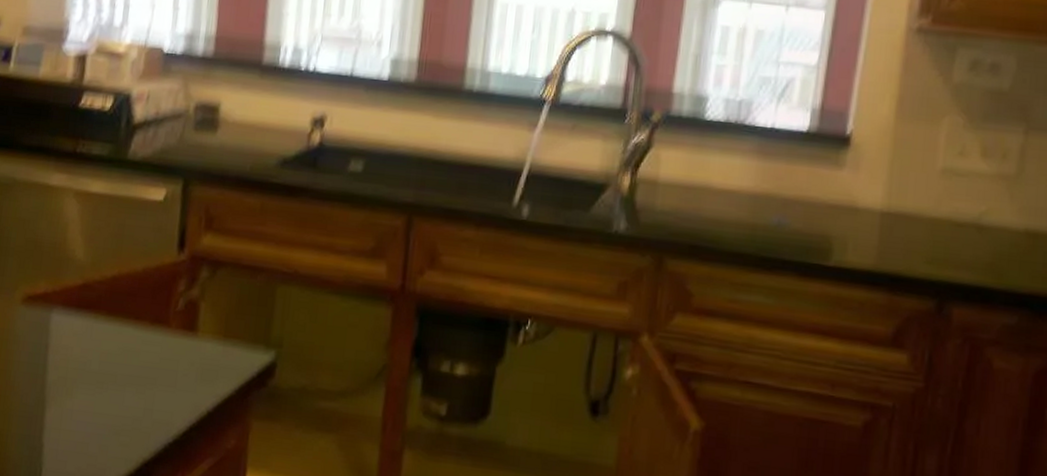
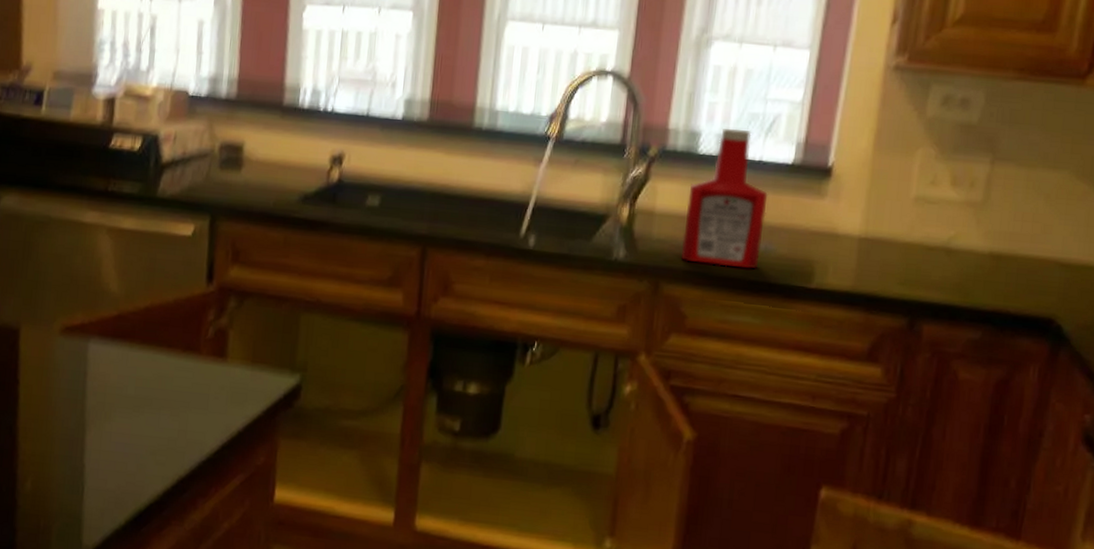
ketchup bottle: none [687,92,781,245] -> present [681,128,768,270]

